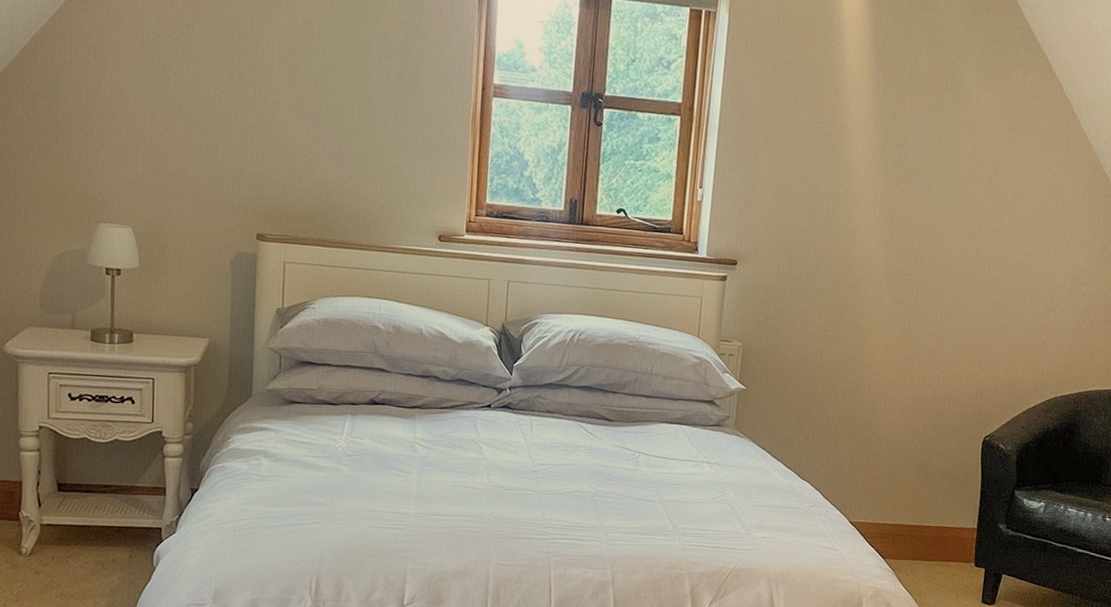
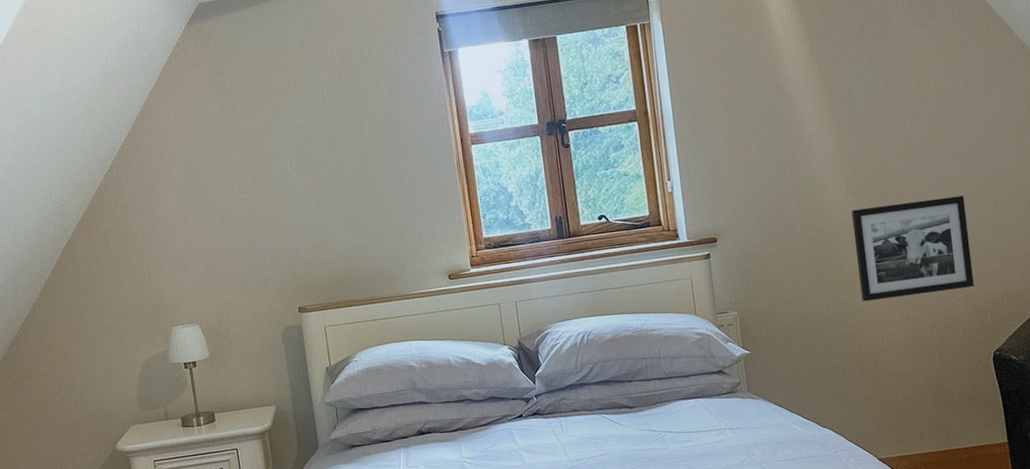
picture frame: none [870,263,993,368] -> present [851,195,974,302]

